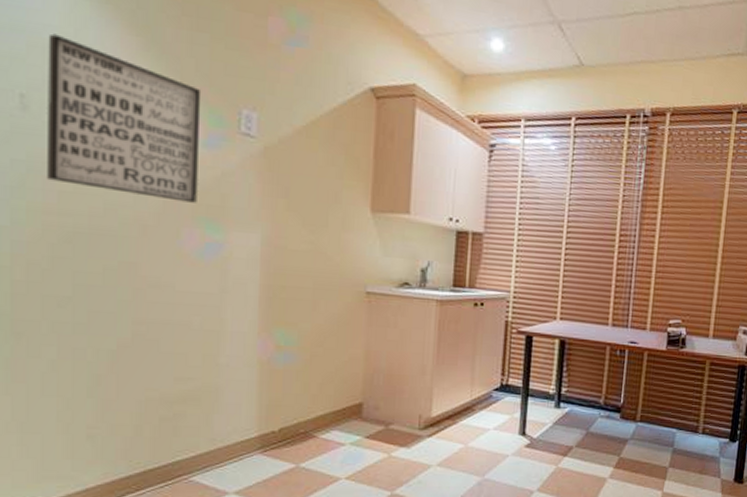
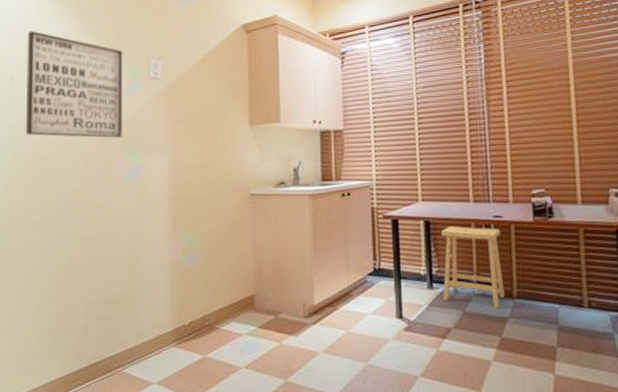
stool: none [569,348,634,431] -> present [442,226,505,310]

